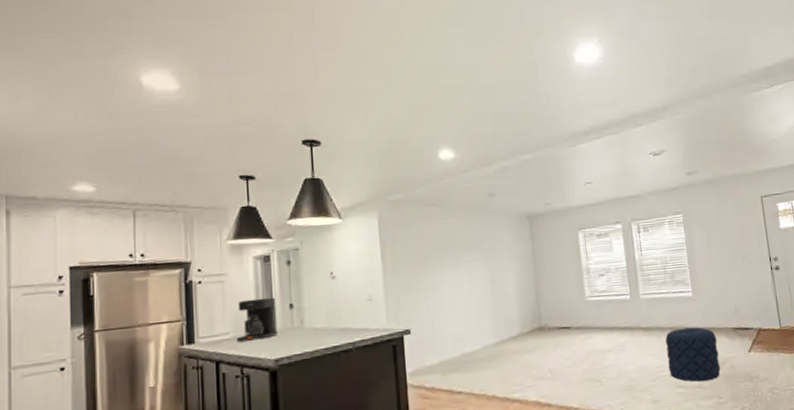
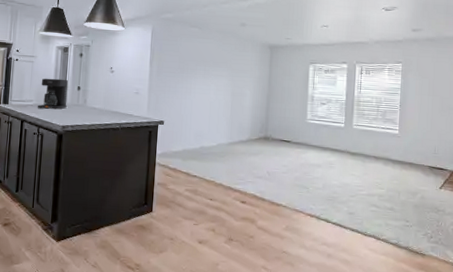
pouf: present [665,327,721,382] -> none [367,158,413,205]

